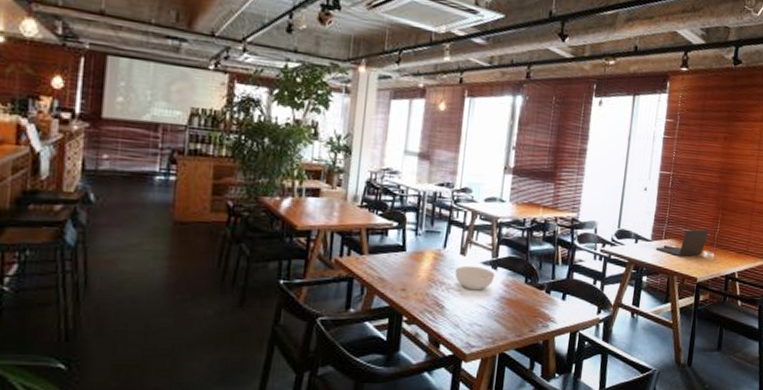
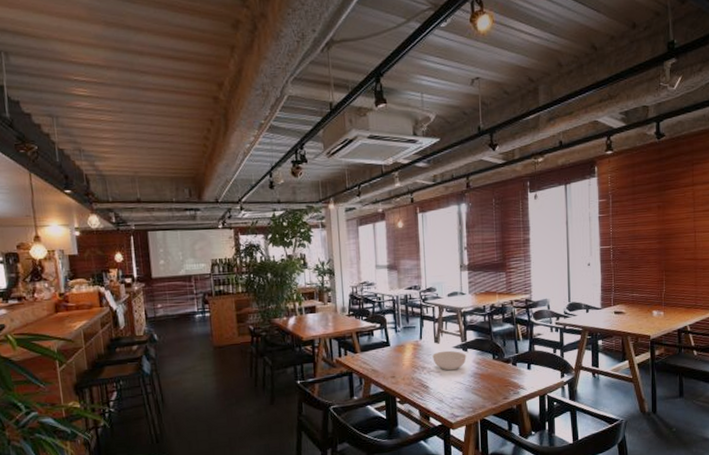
laptop: present [655,229,709,257] -> none [606,292,656,319]

